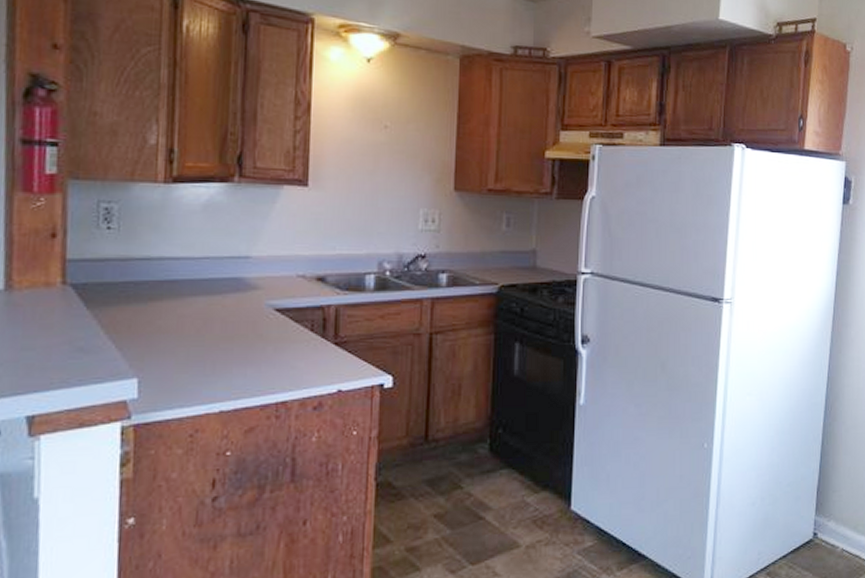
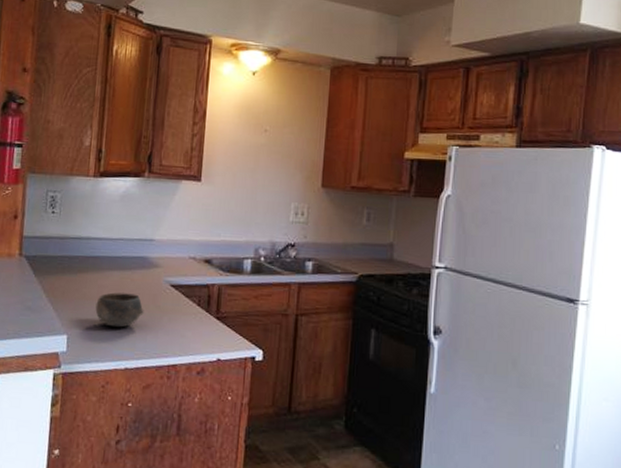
bowl: none [175,322,241,364] -> present [95,292,144,328]

